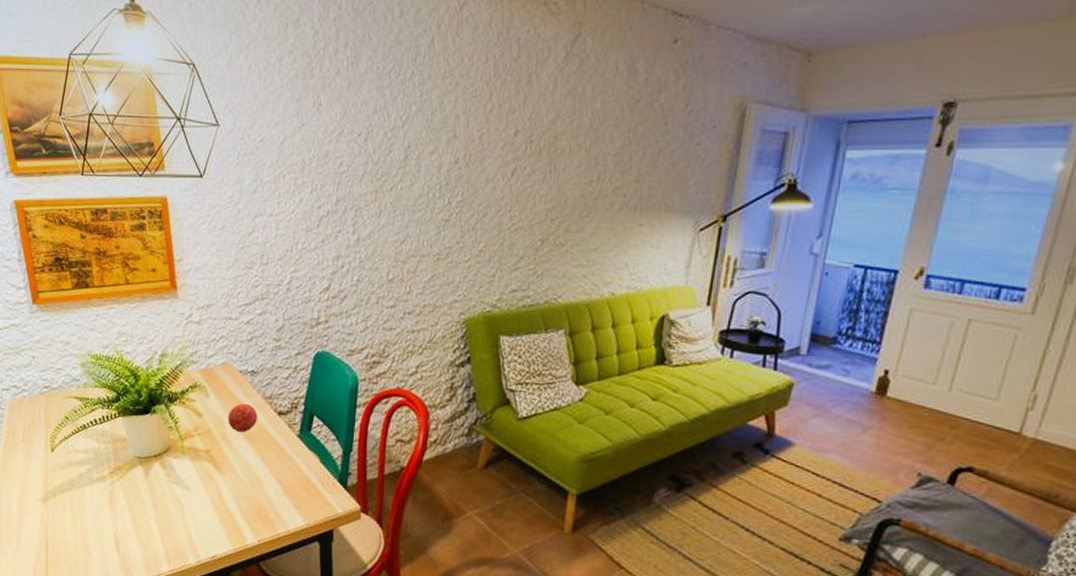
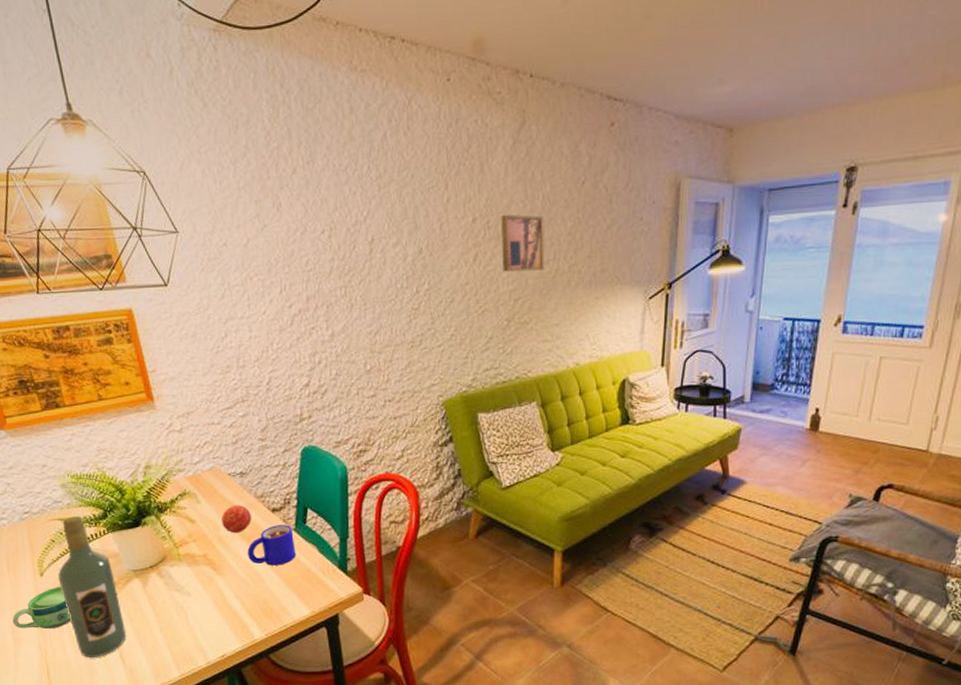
cup: none [20,463,75,505] -> present [12,586,72,629]
wine bottle: none [67,396,123,540] -> present [58,516,126,657]
mug: none [250,429,298,471] -> present [247,525,297,566]
wall art: none [541,129,591,191] -> present [501,214,545,272]

